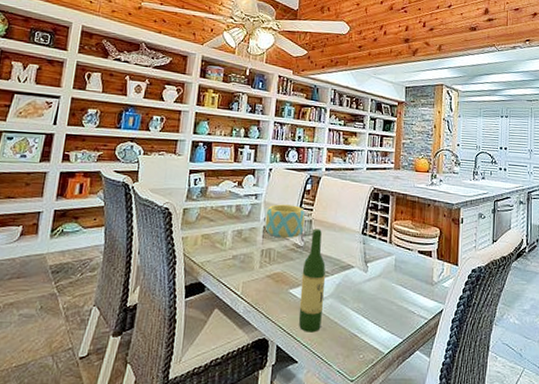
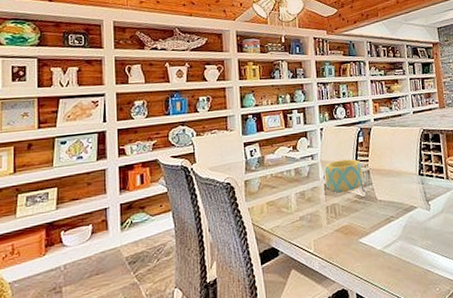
wine bottle: present [298,228,326,333] -> none [368,177,395,277]

